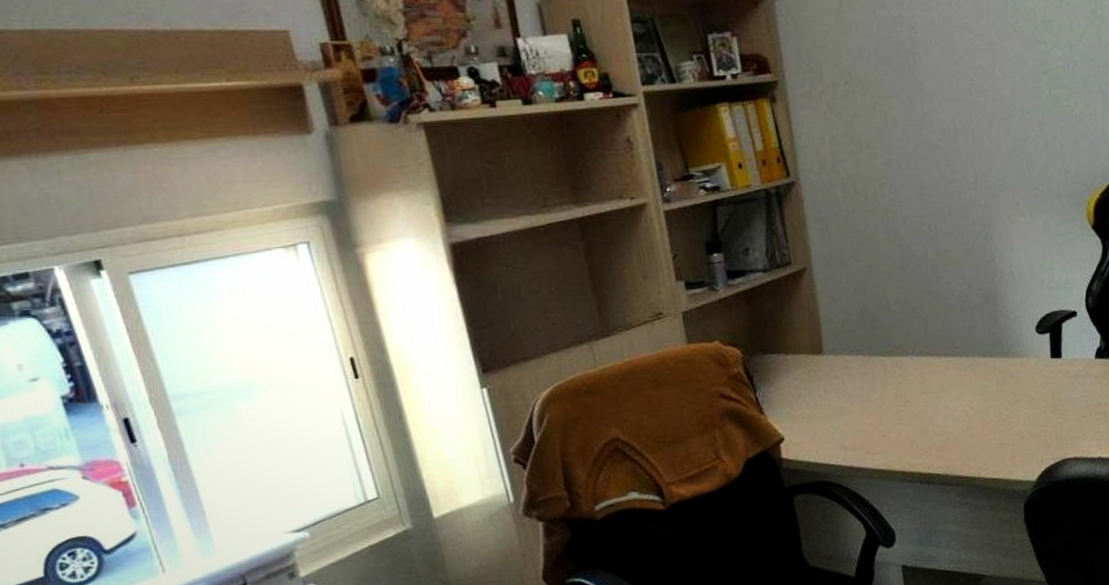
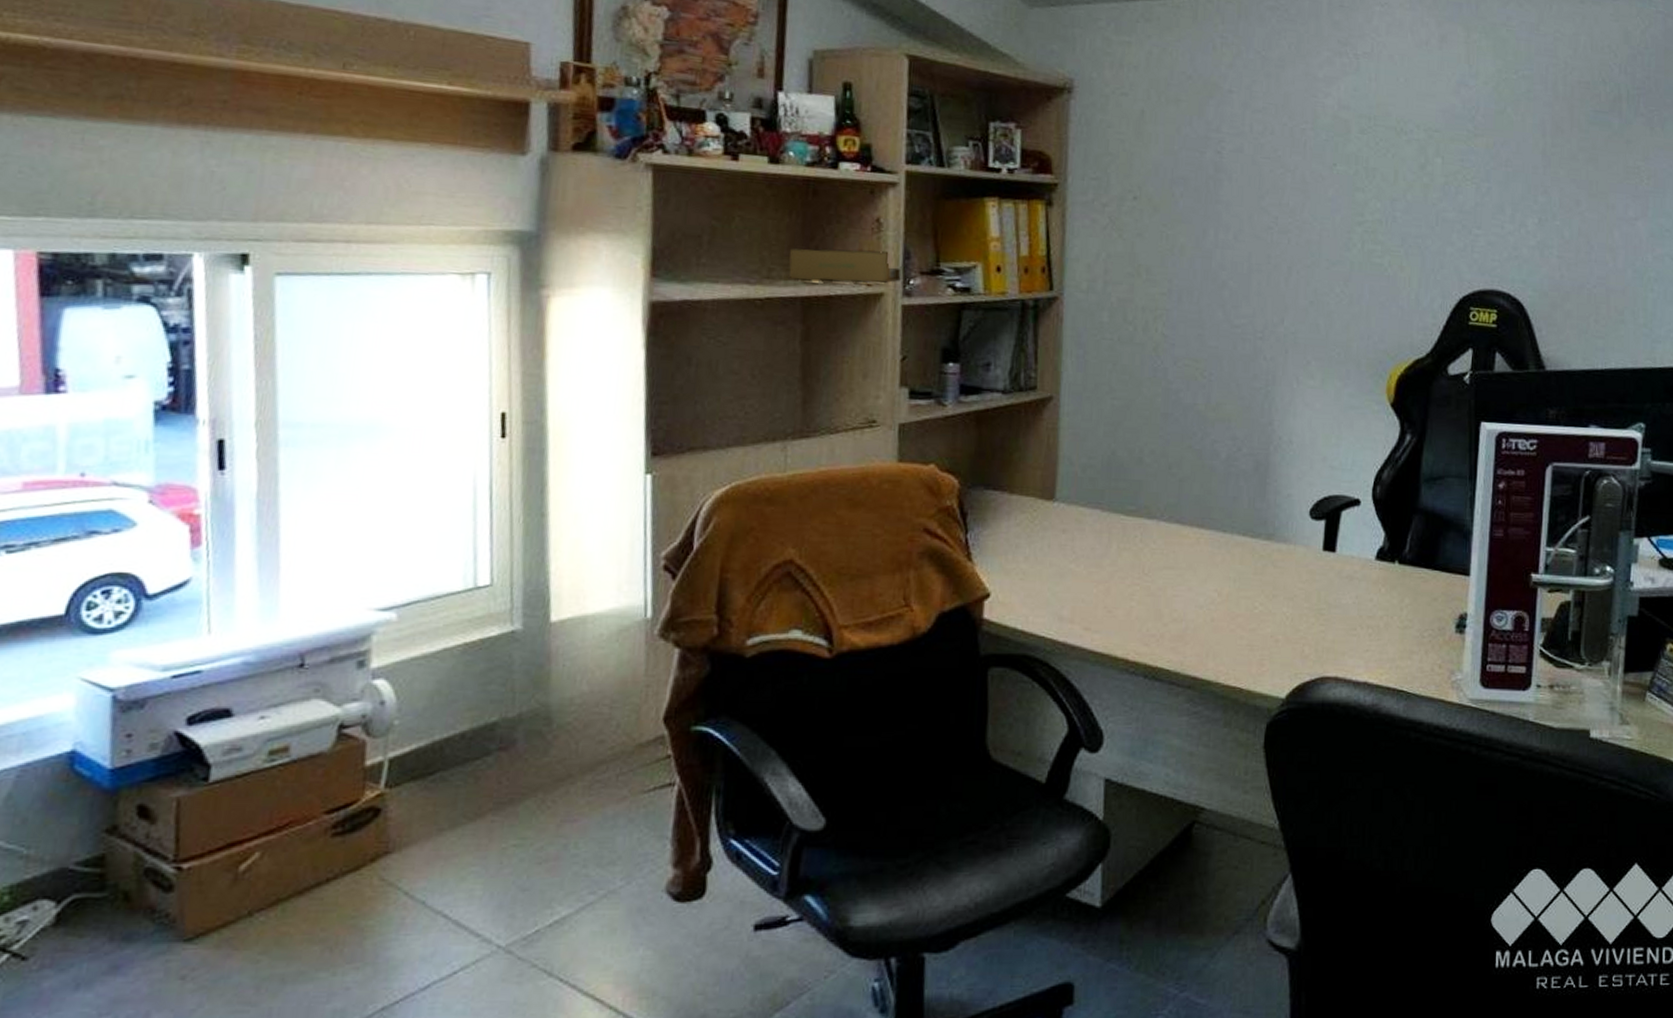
box: none [559,167,659,205] -> present [789,248,902,283]

